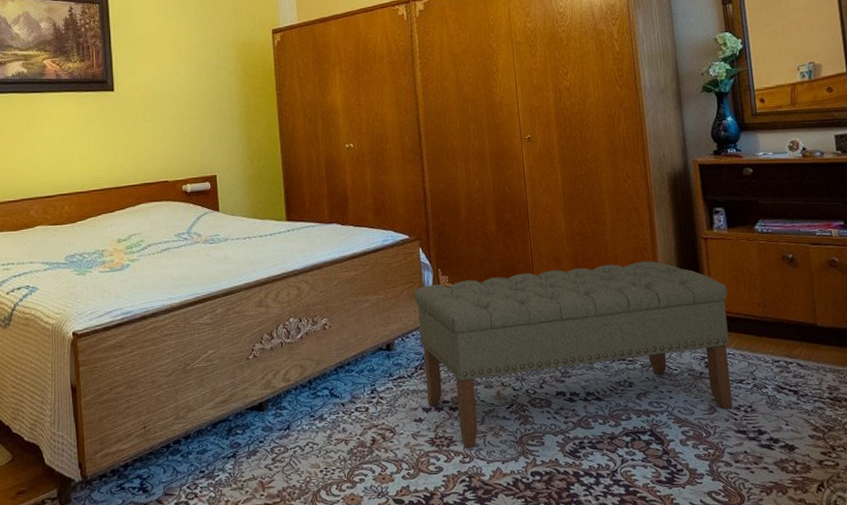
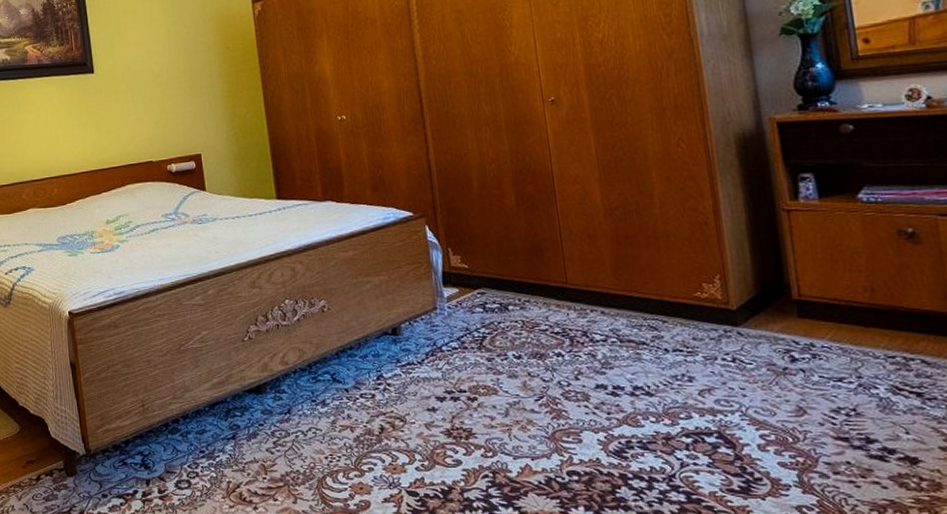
bench: present [414,261,733,448] -> none [421,237,830,442]

